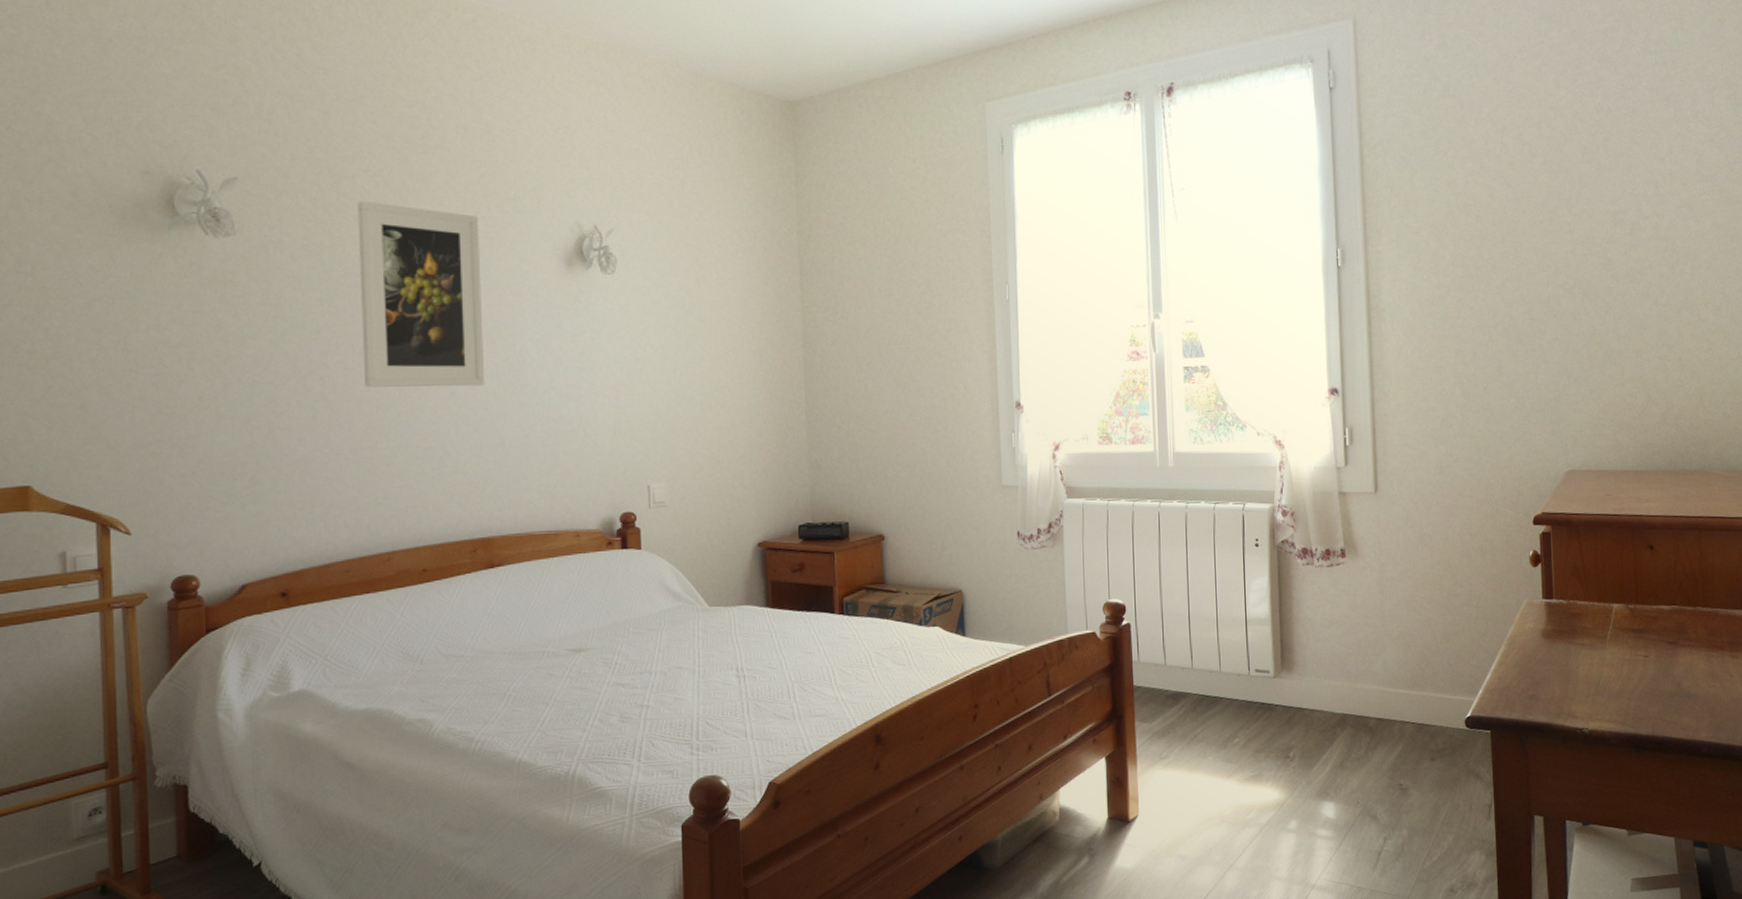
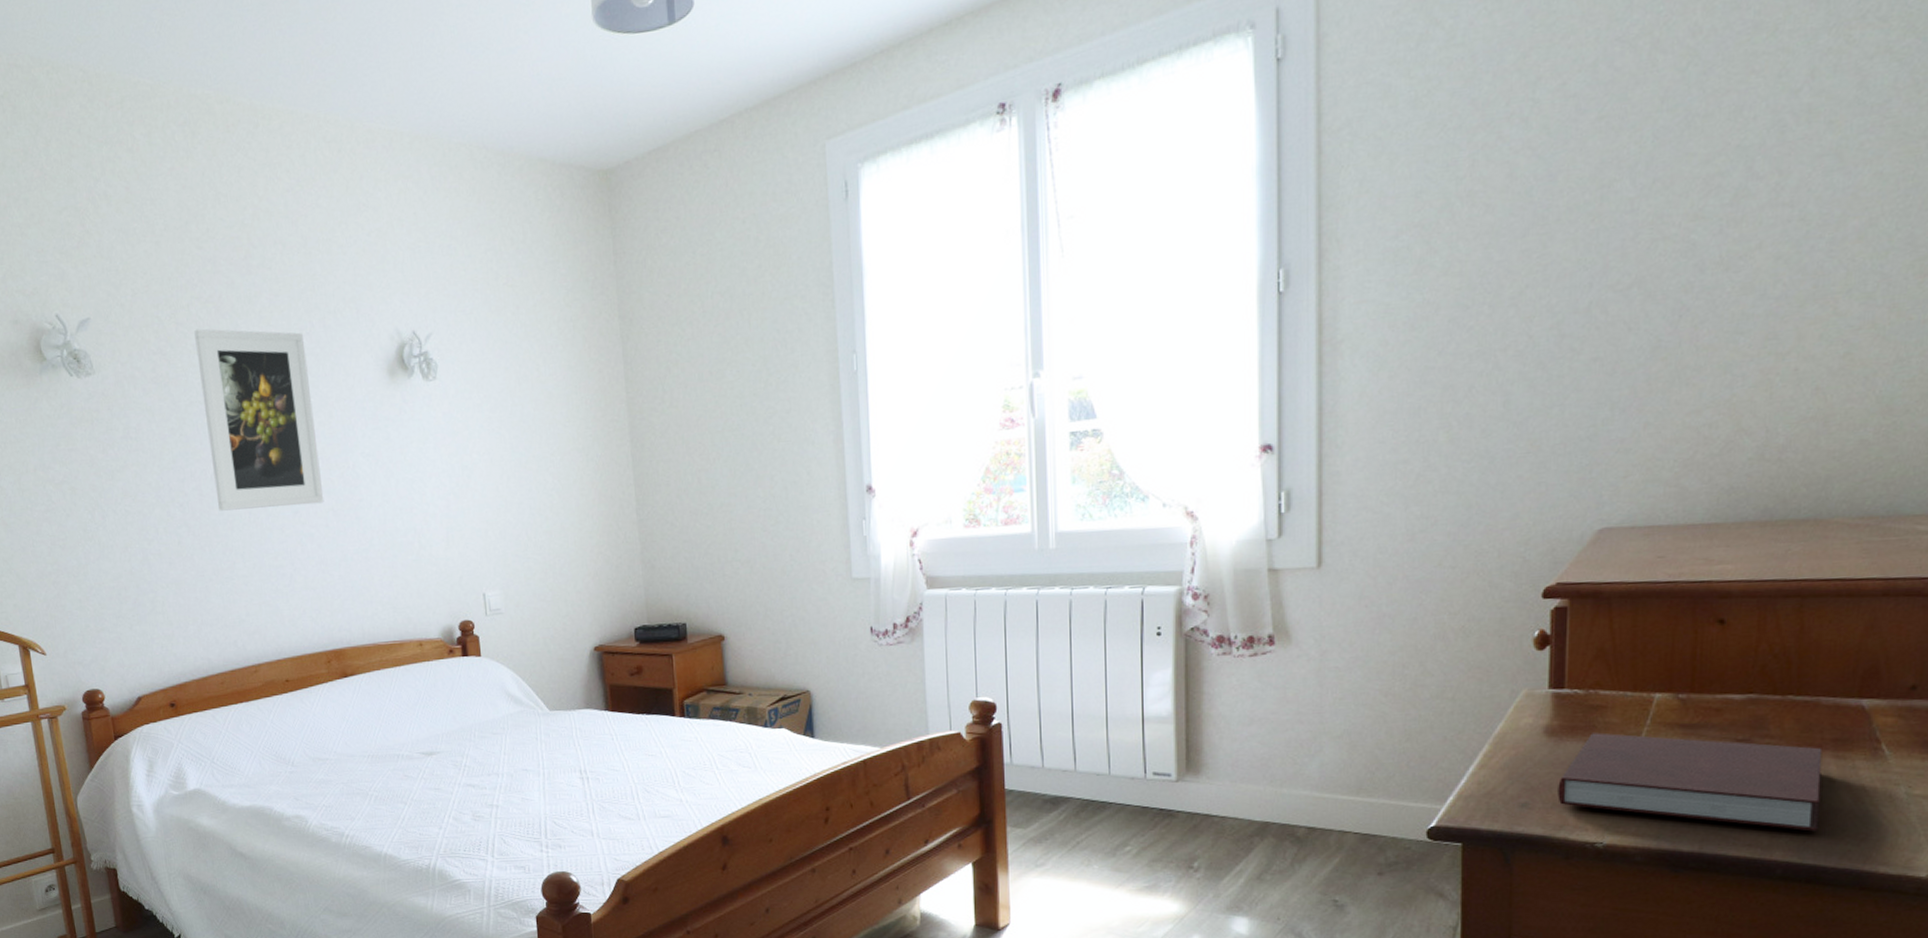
notebook: none [1554,636,1727,717] -> present [1557,732,1823,832]

